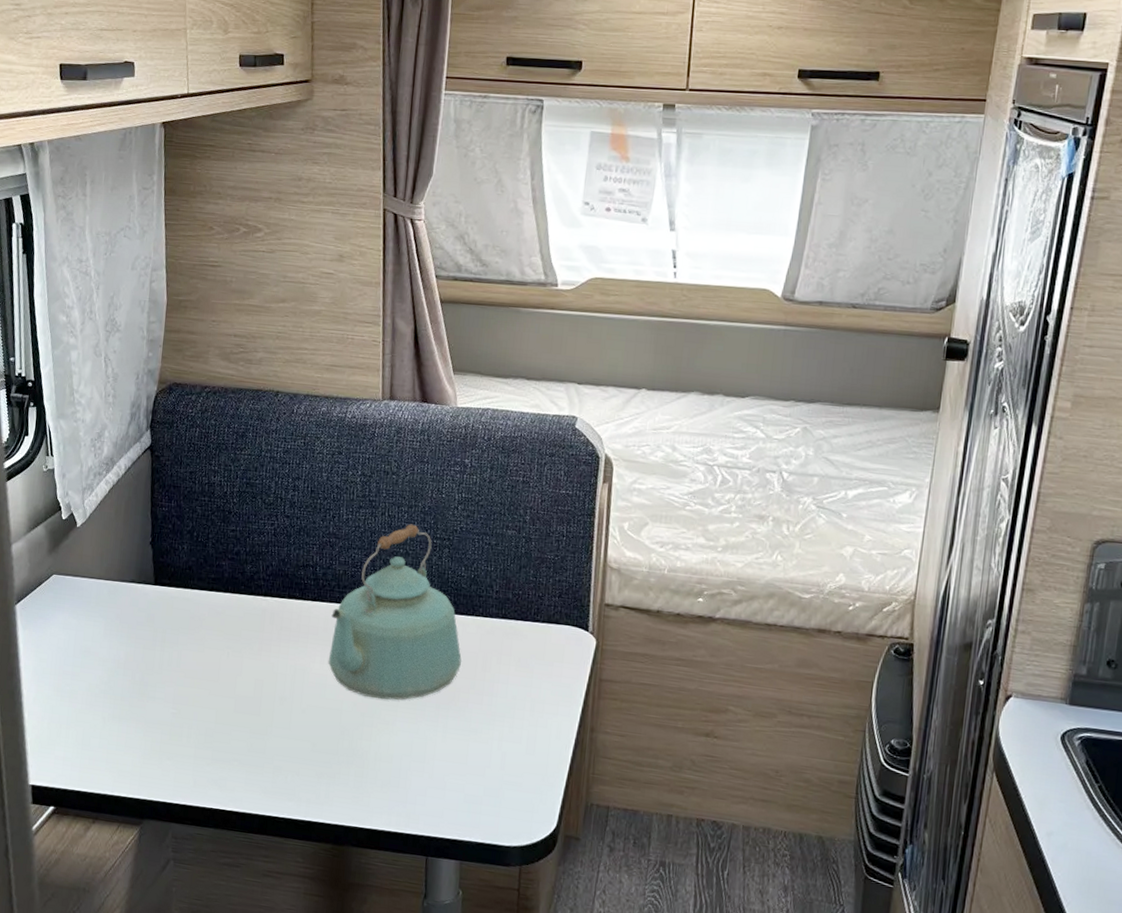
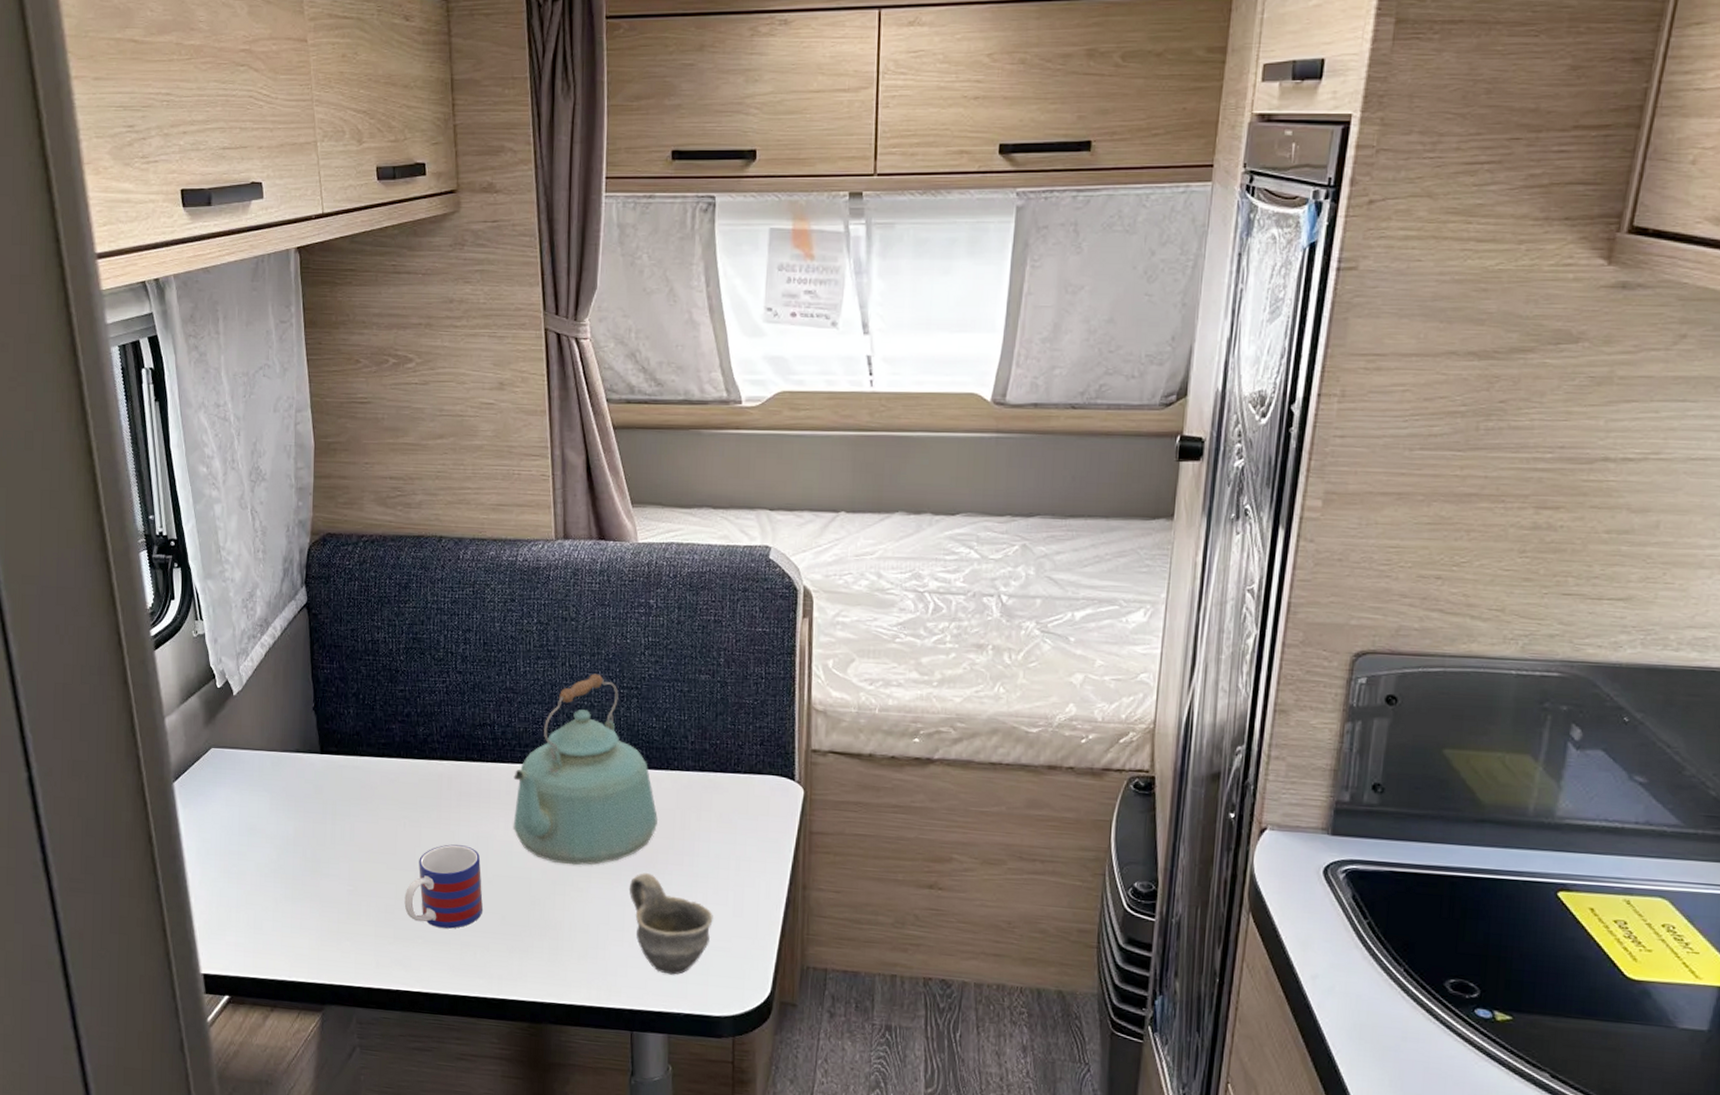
mug: none [223,674,297,754] -> present [404,844,484,929]
cup: none [431,710,509,806] -> present [629,873,714,975]

